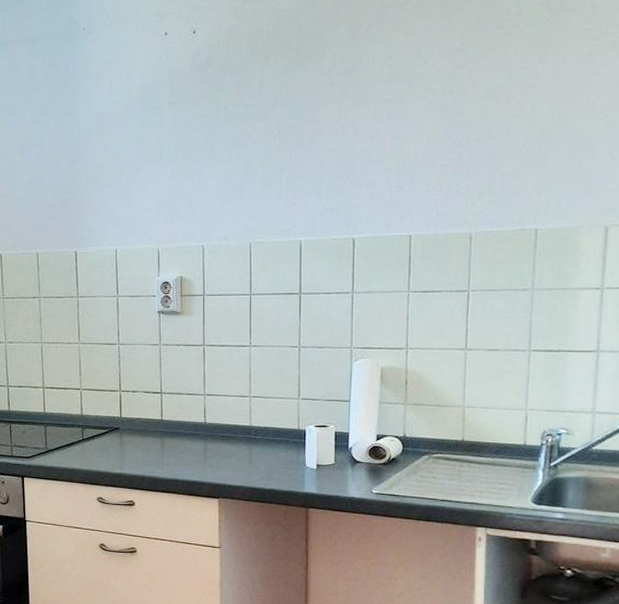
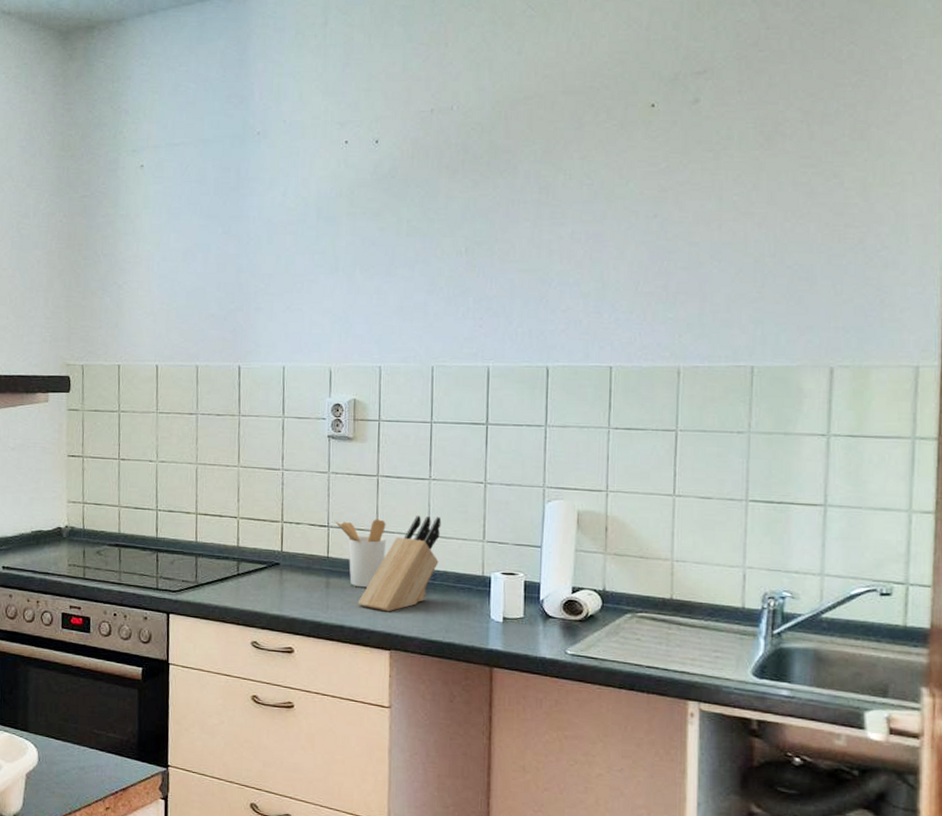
utensil holder: none [166,384,213,445] -> present [334,519,387,588]
knife block: none [189,378,261,465] -> present [357,515,442,612]

